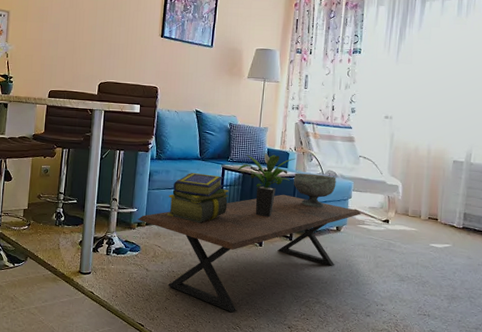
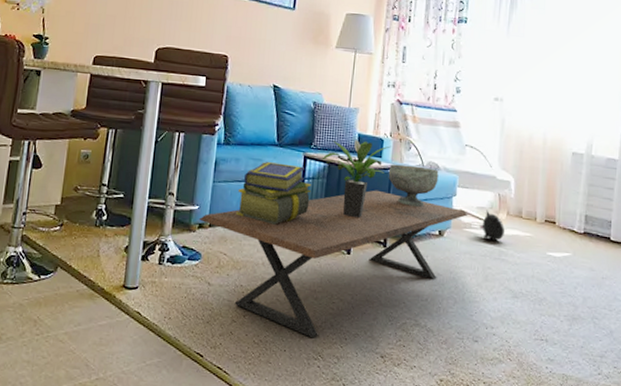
plush toy: none [371,209,394,235] -> present [479,210,506,241]

